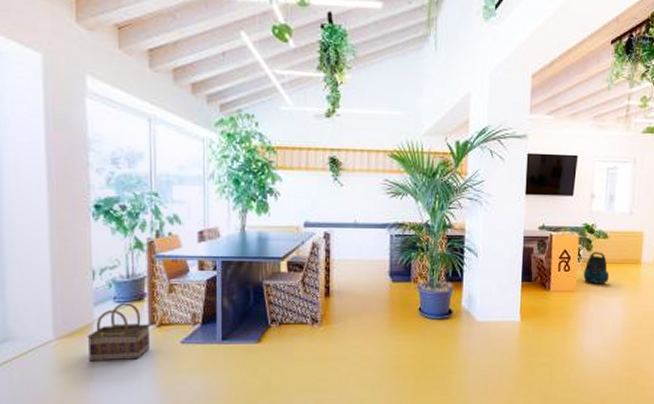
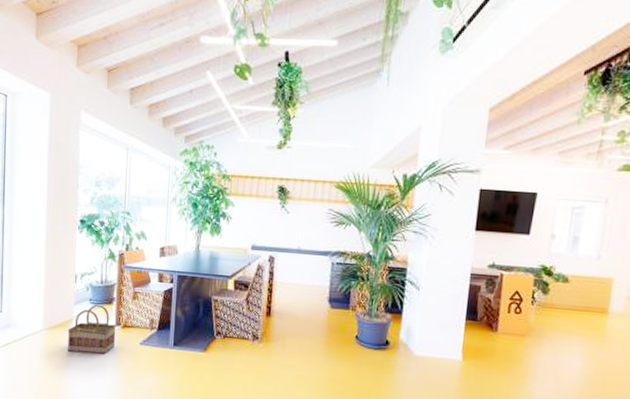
vacuum cleaner: present [583,252,610,285] -> none [536,296,569,332]

